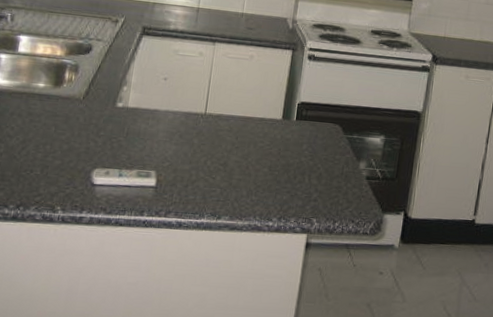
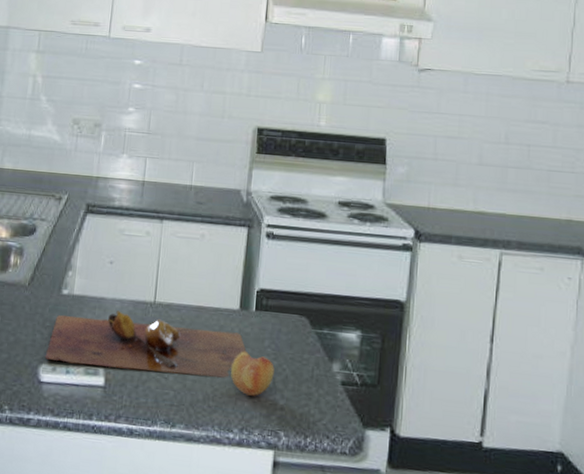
cutting board: none [98,121,287,177] -> present [45,310,247,378]
fruit: none [272,154,310,191] -> present [231,351,274,396]

